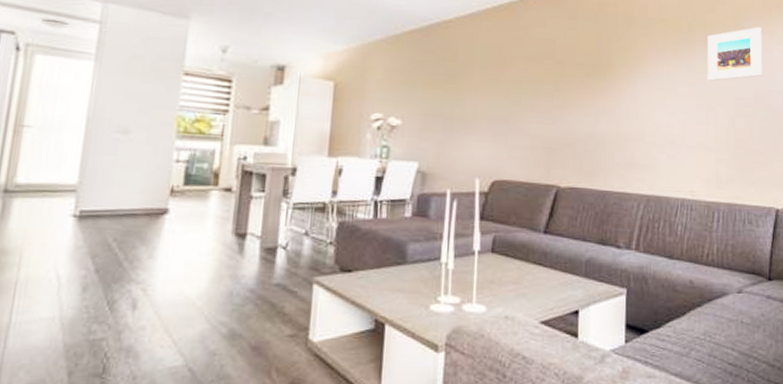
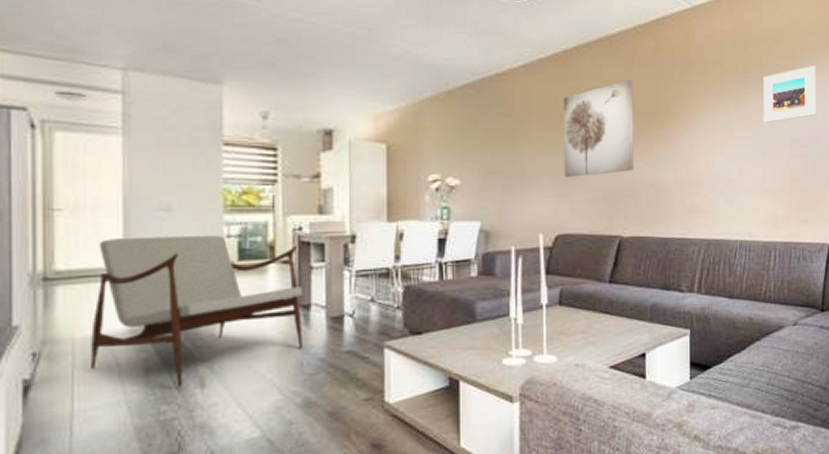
armchair: none [32,156,241,307] -> present [89,236,304,387]
wall art: none [504,32,577,125] -> present [564,79,634,178]

